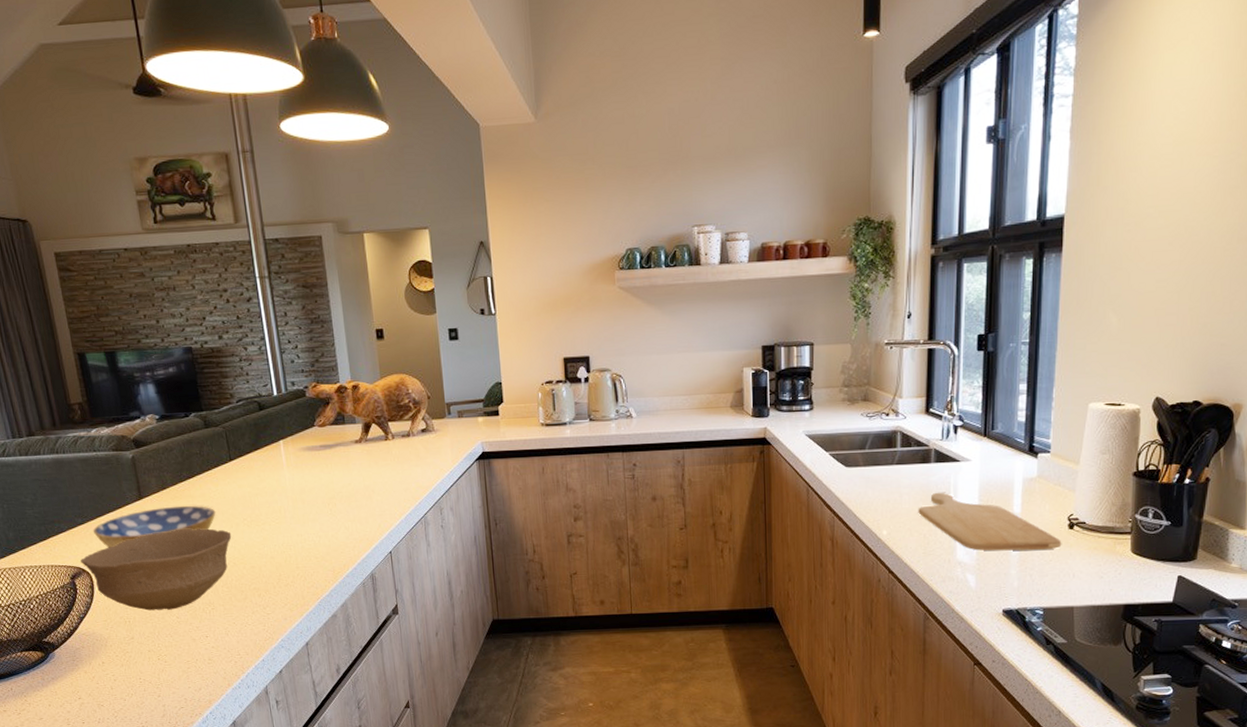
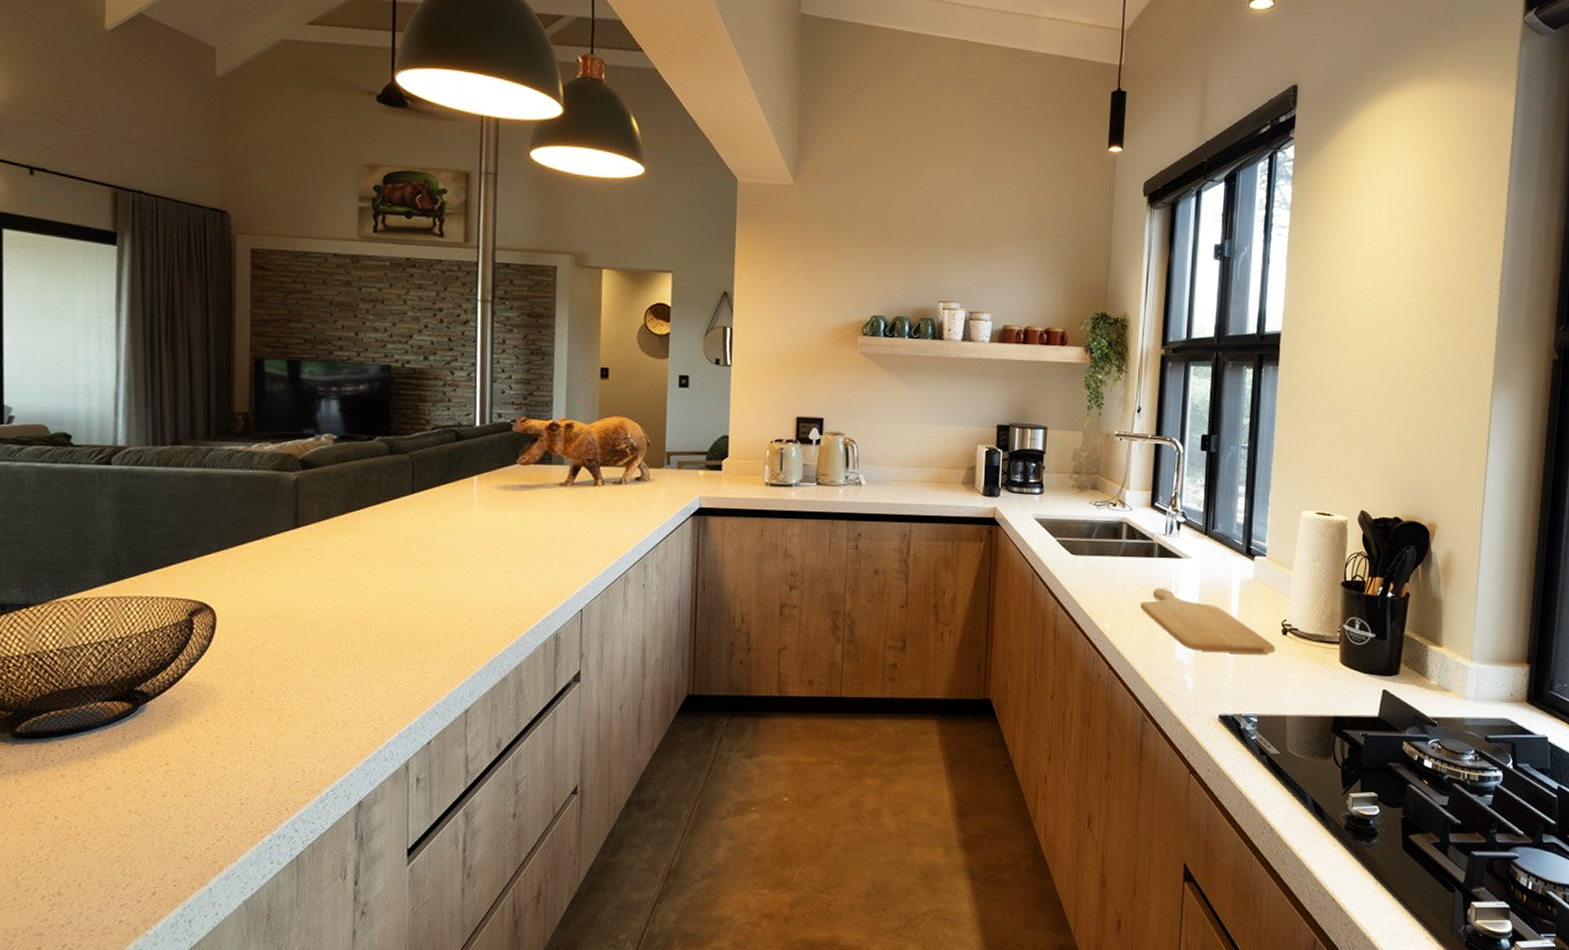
bowl: present [81,528,232,611] -> none [206,565,398,661]
bowl: present [92,505,216,548] -> none [228,539,384,582]

